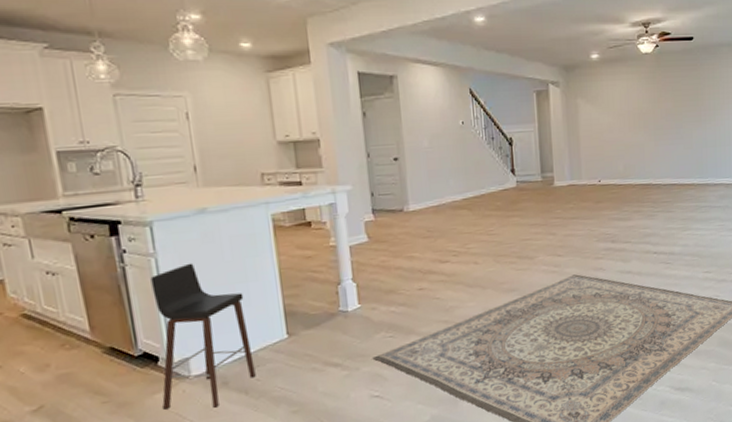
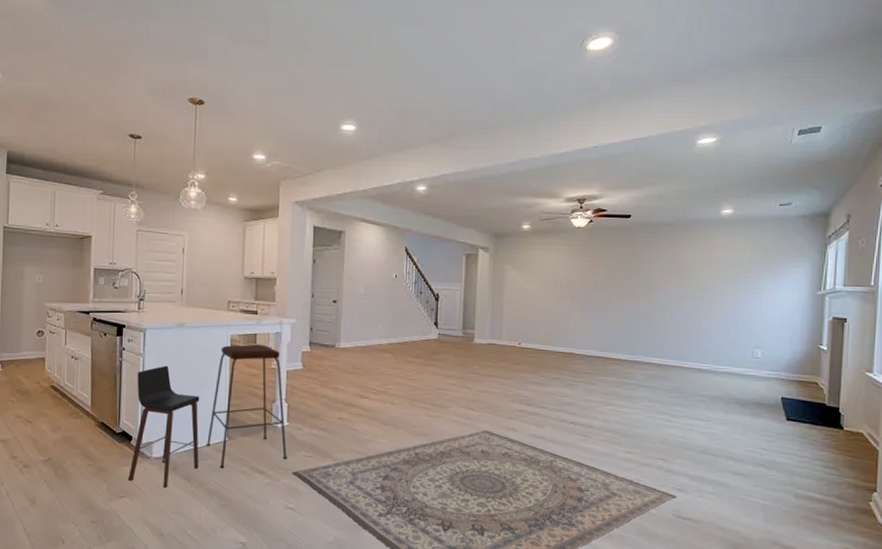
bar stool: none [261,221,365,370] -> present [207,345,287,468]

